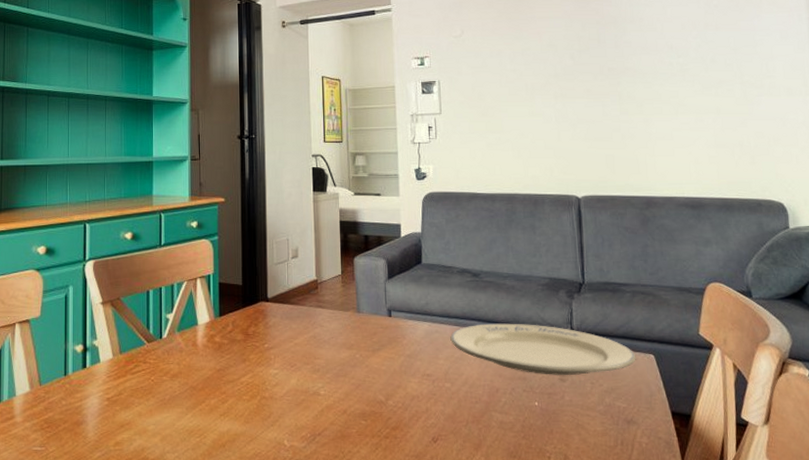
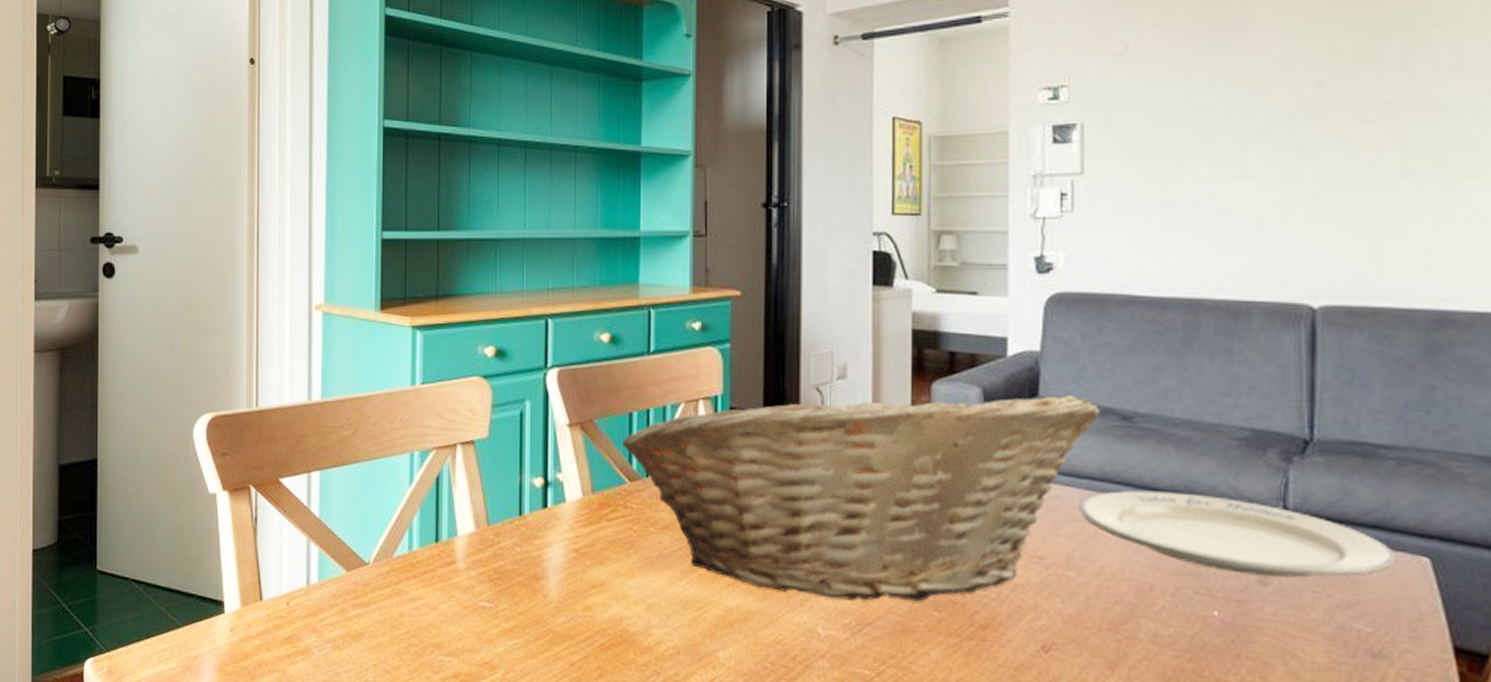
fruit basket: none [142,261,460,418] -> present [622,386,1101,602]

